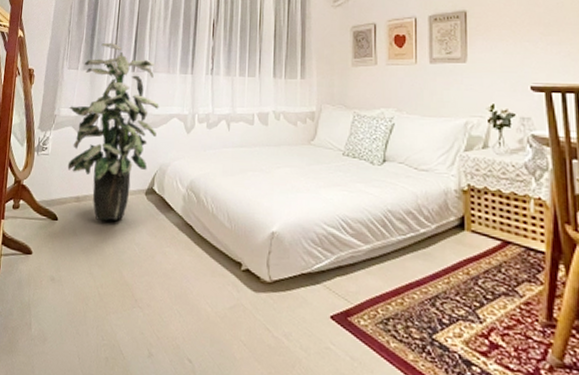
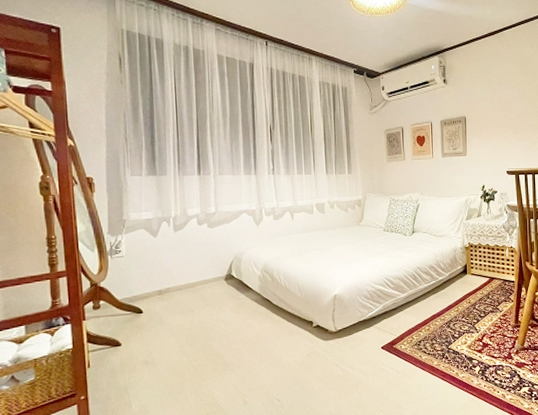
indoor plant: present [67,42,159,221] -> none [138,148,229,307]

